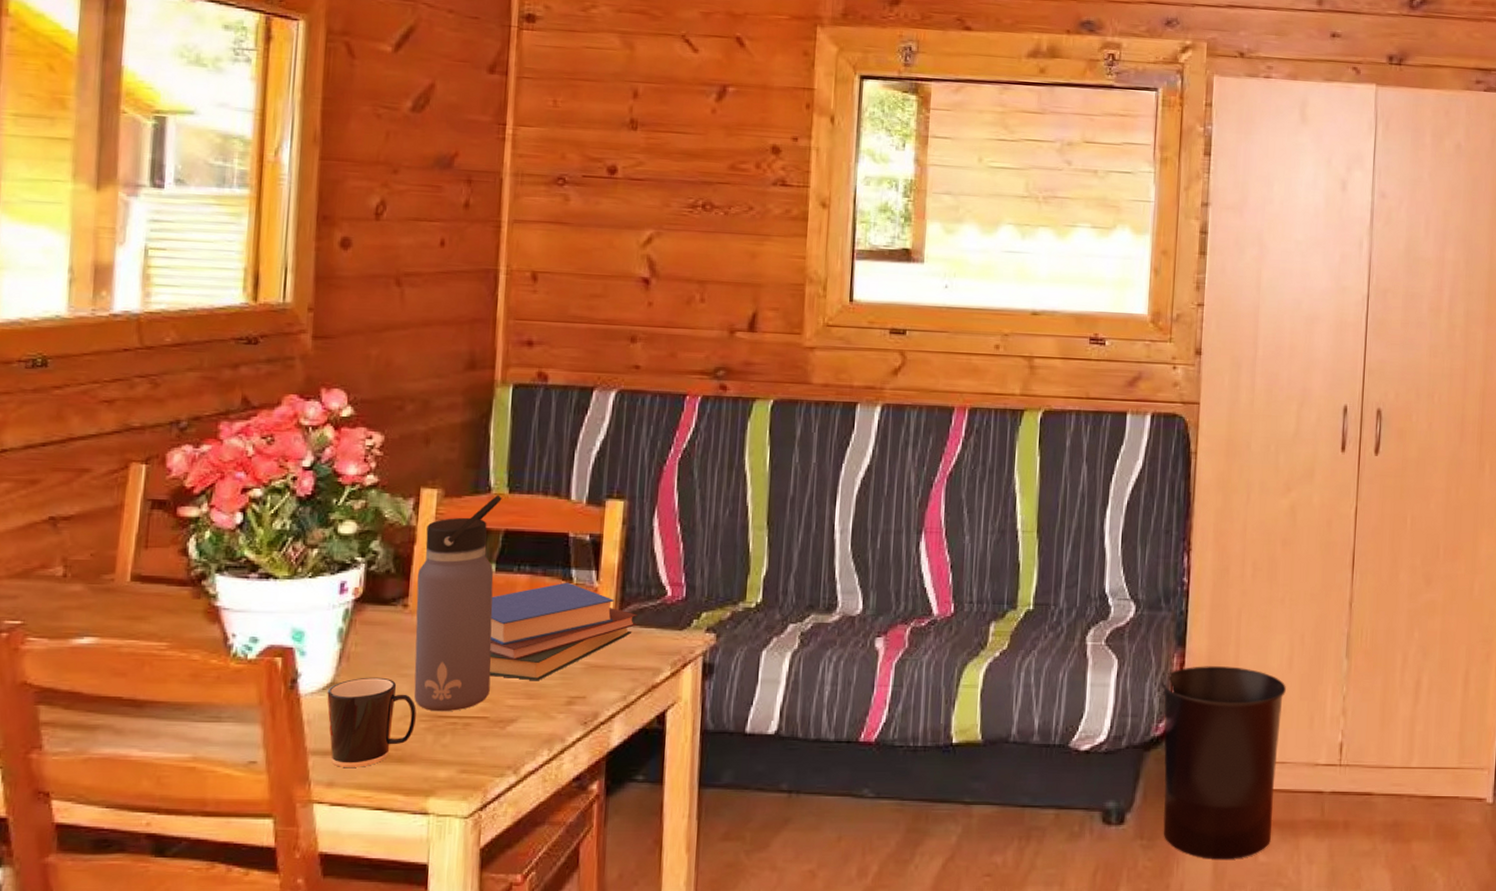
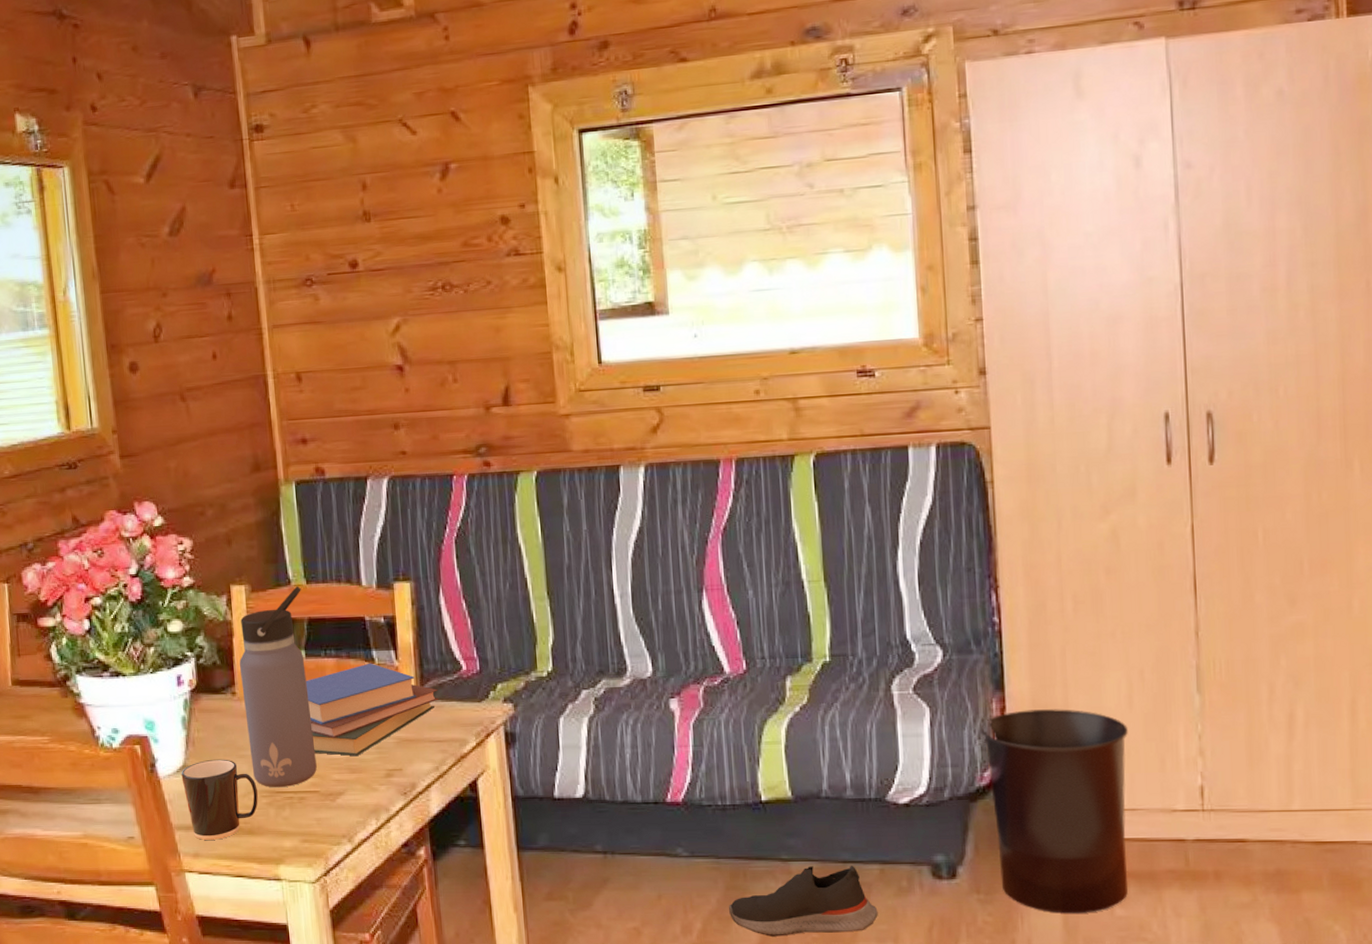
shoe: none [906,810,1049,880] -> present [728,866,878,937]

